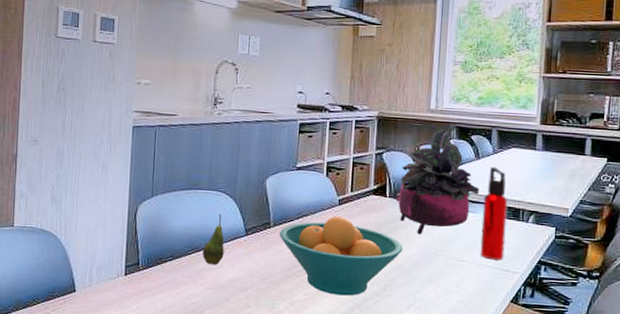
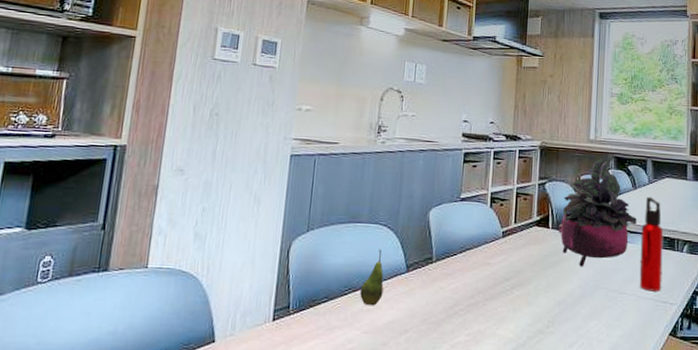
fruit bowl: present [279,215,403,296] -> none [441,248,566,335]

